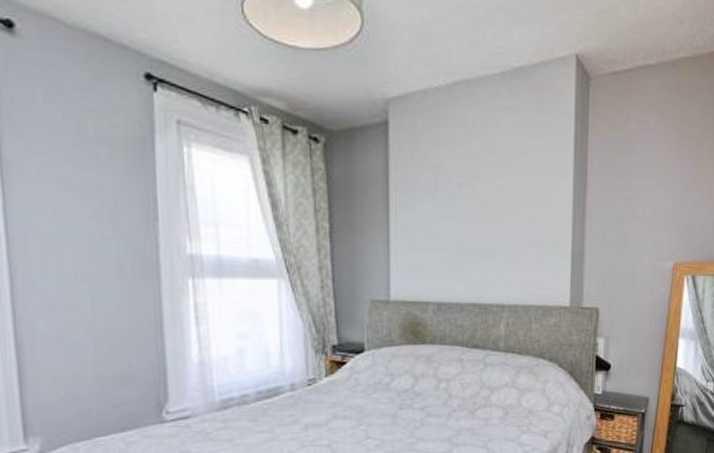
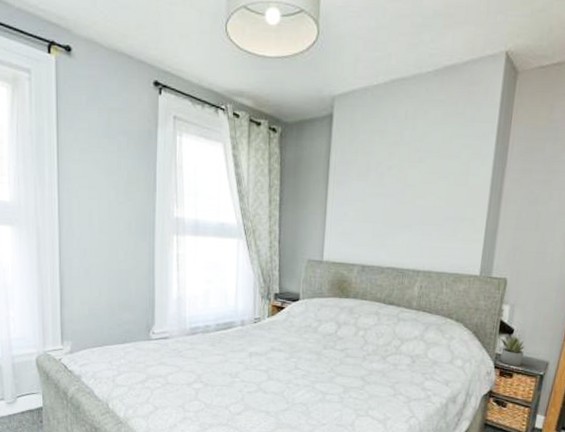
succulent plant: none [598,370,624,406] -> present [500,334,525,366]

